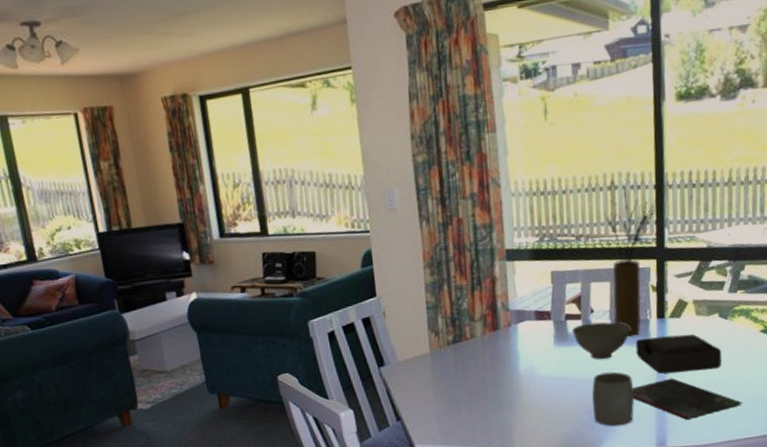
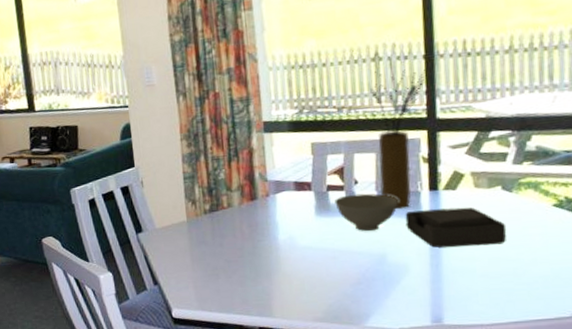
mug: present [592,371,635,427] -> none [357,244,405,300]
magazine: present [632,377,742,420] -> none [402,252,533,297]

